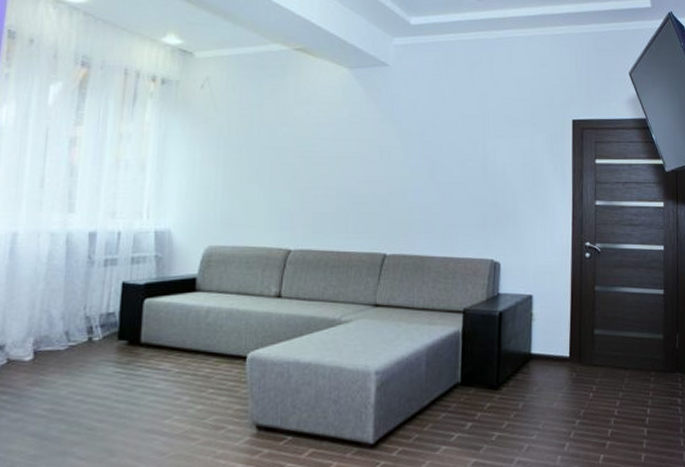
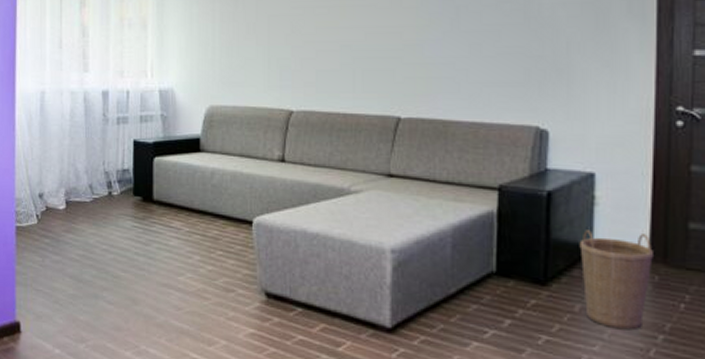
basket: none [522,341,572,420] -> present [579,230,653,330]

